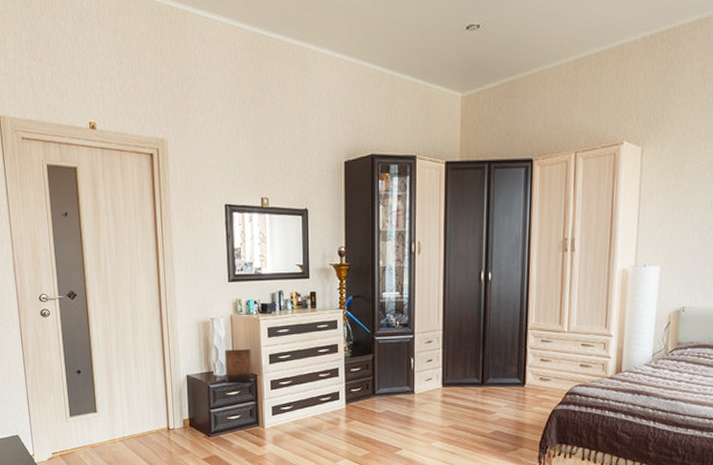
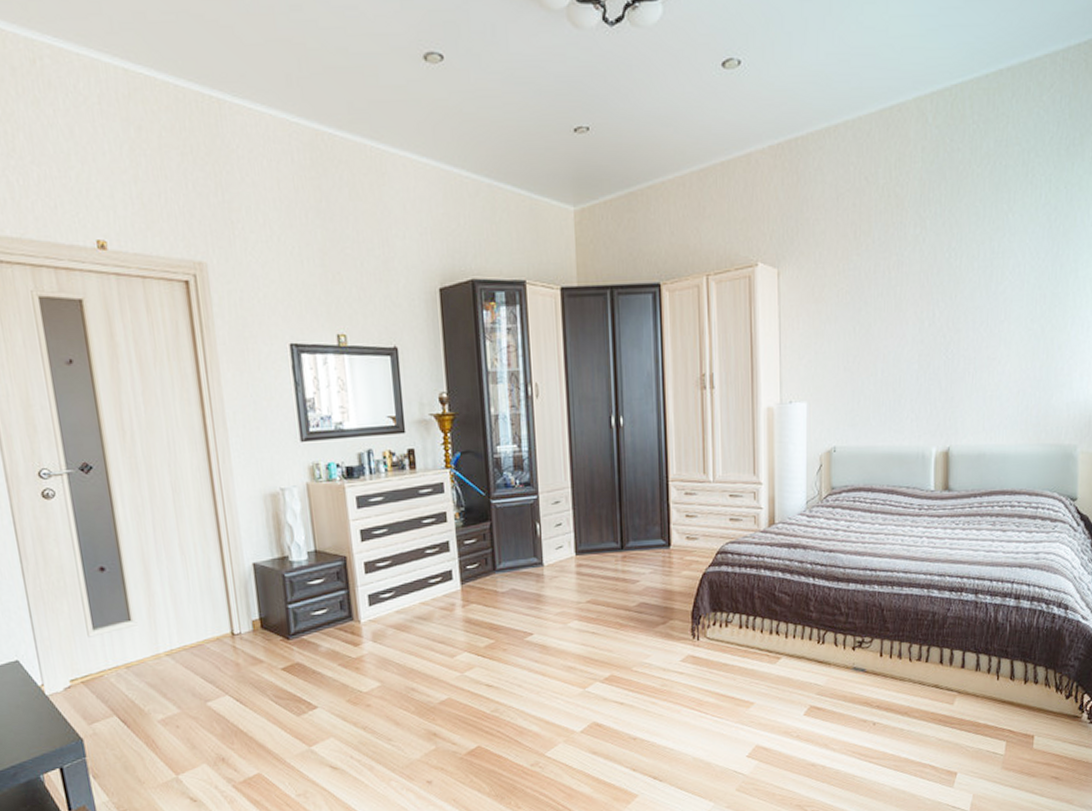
jewelry box: present [224,349,252,383] -> none [301,525,340,570]

